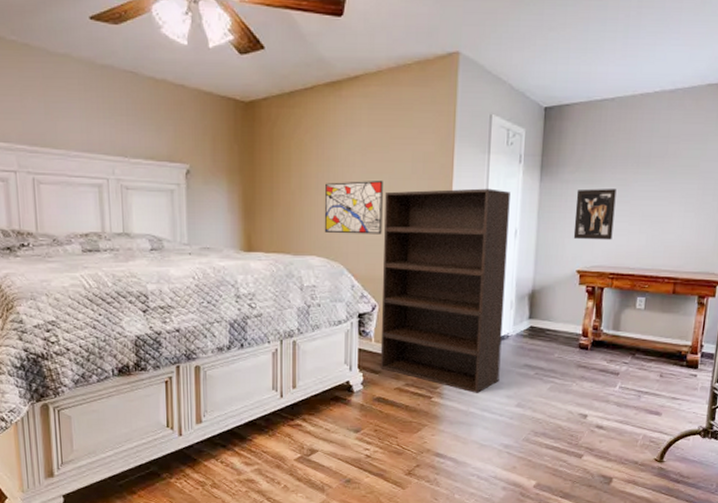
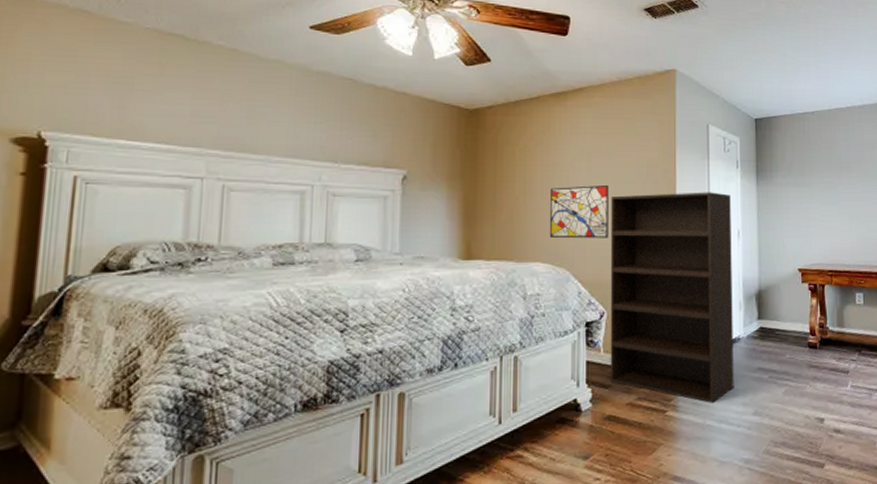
wall art: present [573,189,617,240] -> none [790,191,827,239]

